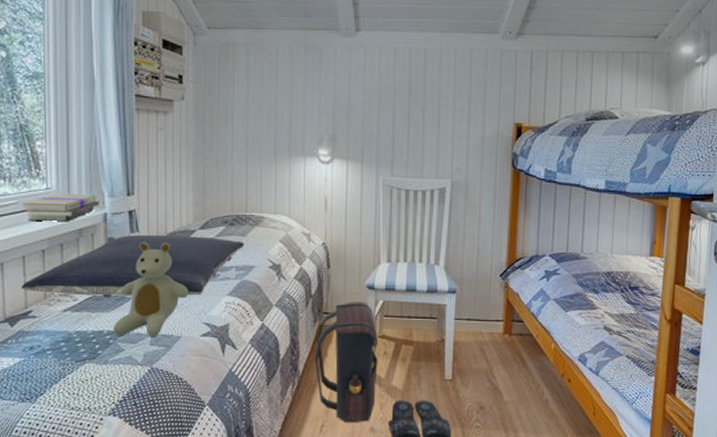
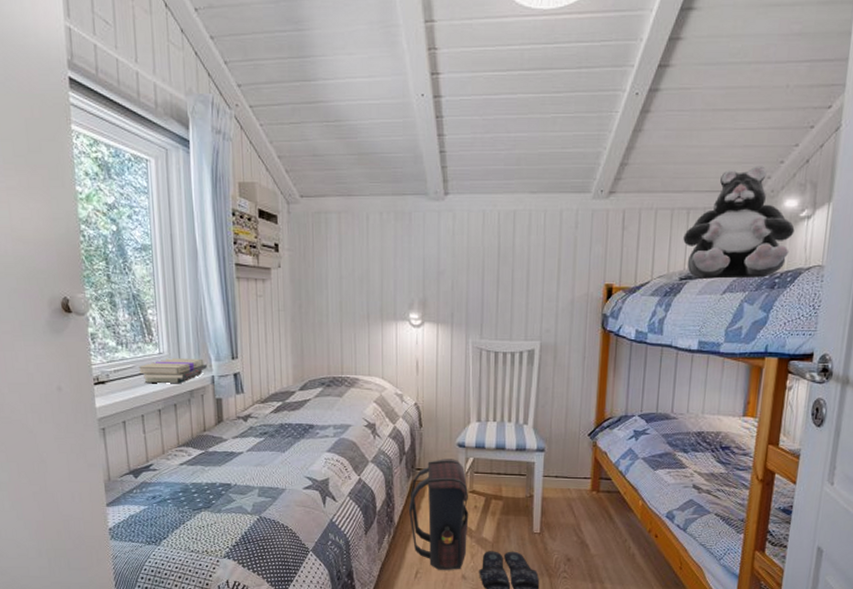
pillow: present [20,235,245,297] -> none [141,396,342,453]
stuffed bear: present [114,241,189,338] -> none [225,401,291,490]
plush toy: none [588,13,691,120] -> present [683,166,795,279]

